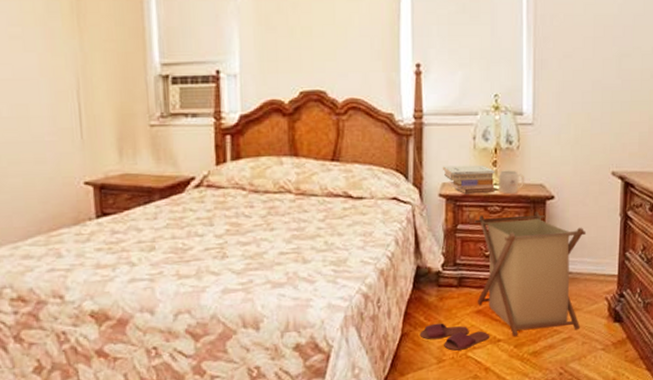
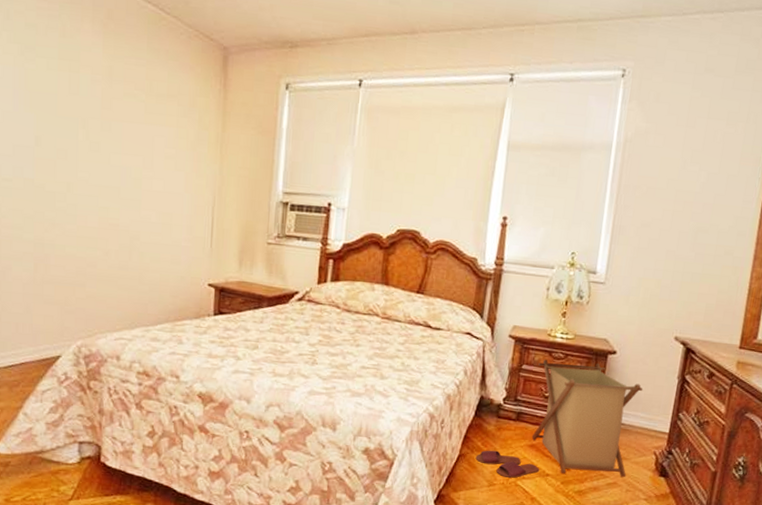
books: present [442,165,495,195] -> none [515,310,564,341]
mug: present [499,170,525,195] -> none [564,321,591,345]

